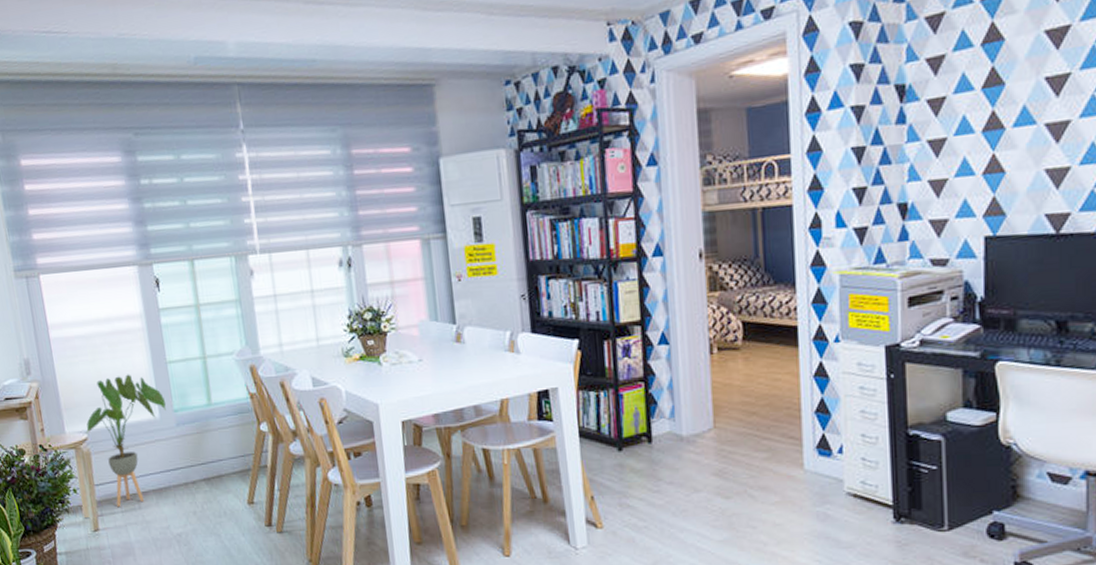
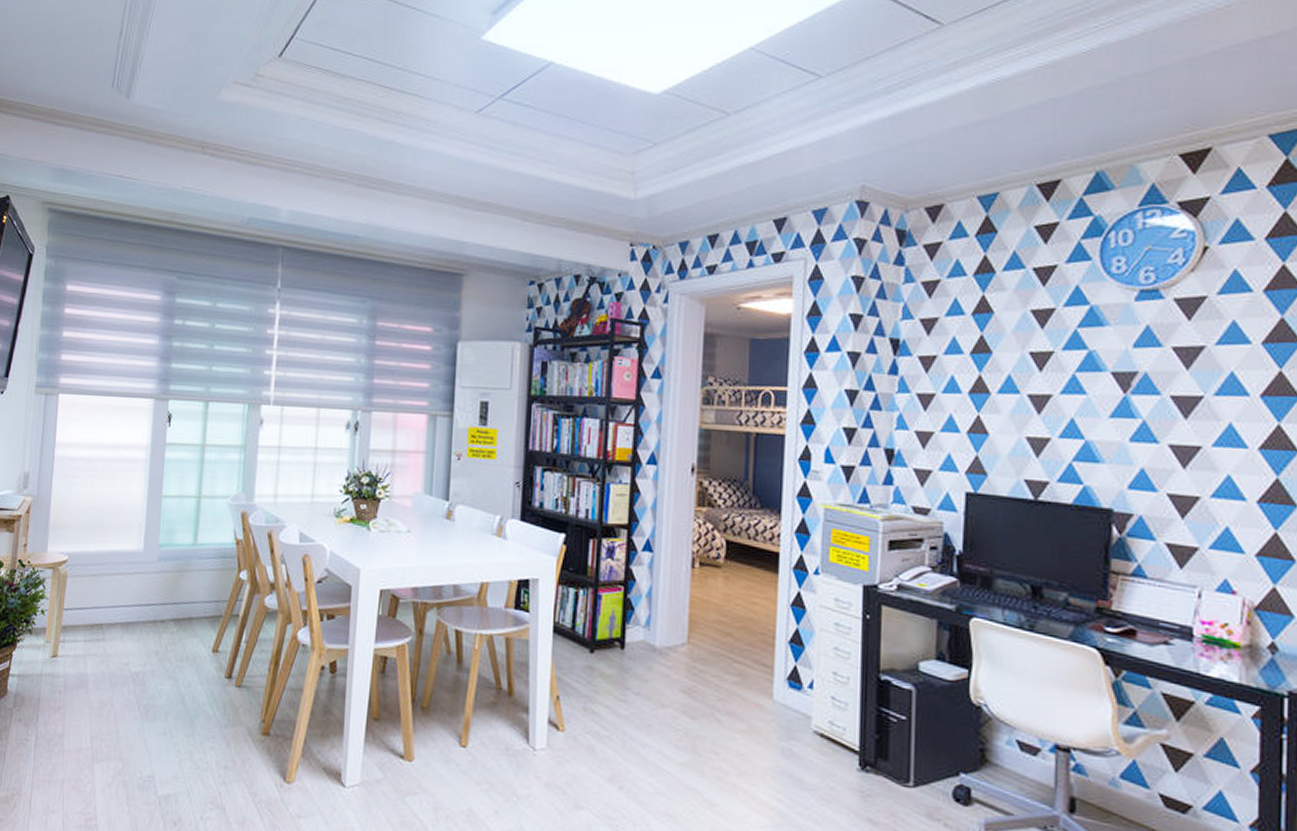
house plant: present [85,374,166,507] -> none [67,502,152,635]

